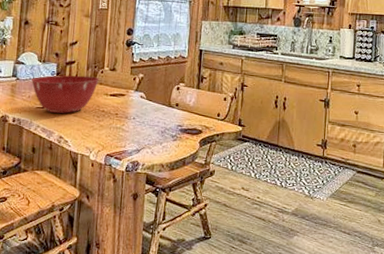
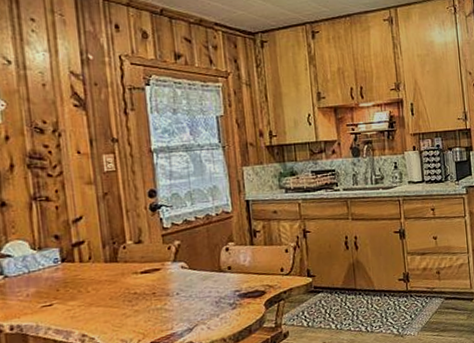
mixing bowl: present [31,75,100,113] -> none [25,254,123,309]

